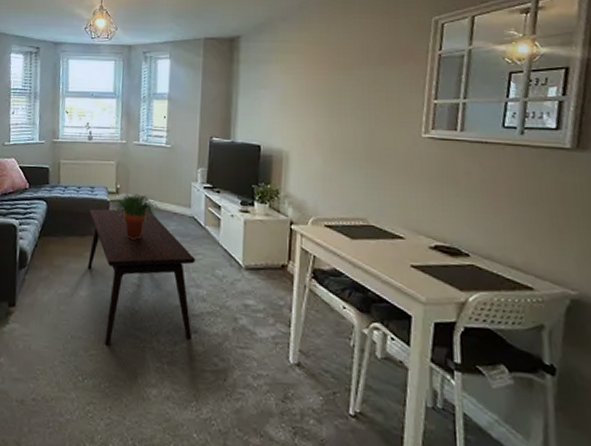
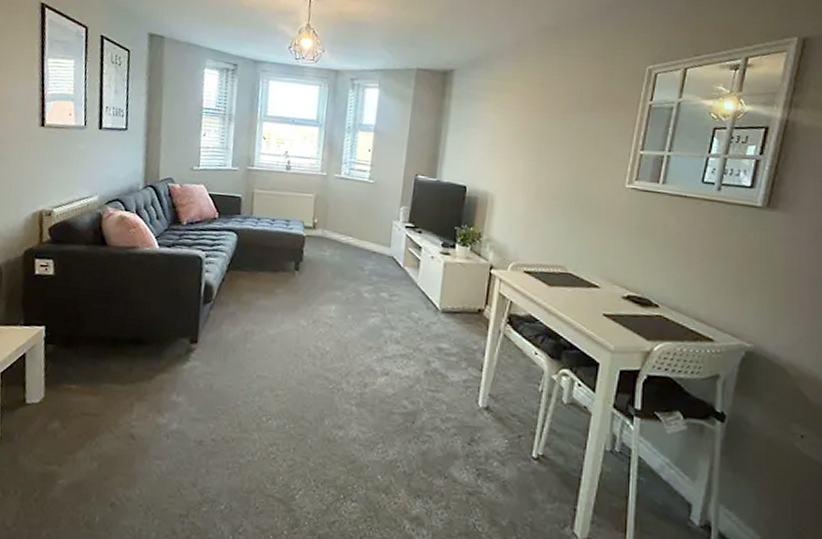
coffee table: present [87,208,196,346] -> none [278,243,393,386]
potted plant: present [111,193,160,240] -> none [307,229,359,278]

